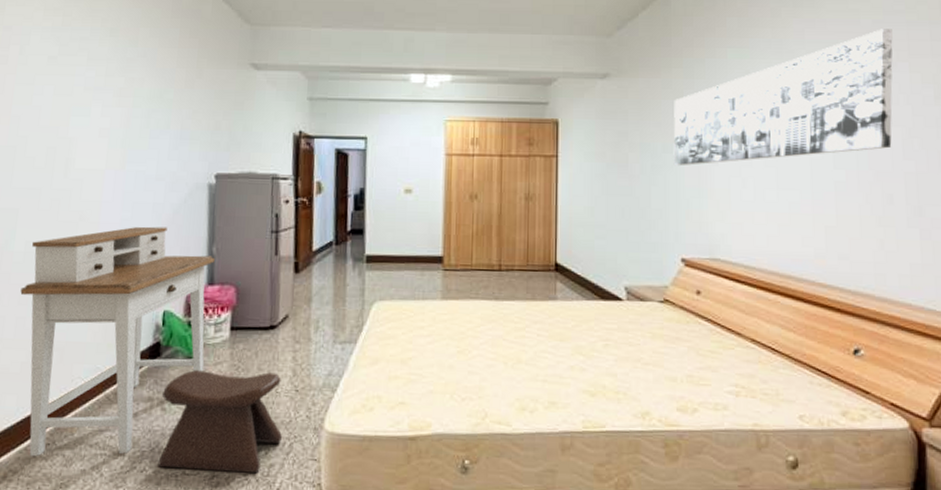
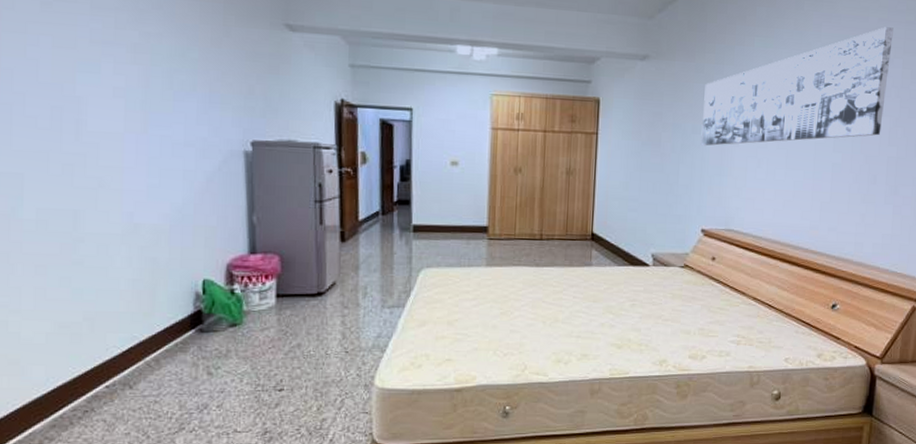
desk: present [20,226,215,457] -> none [36,194,256,424]
stool: present [158,370,283,474] -> none [207,336,334,428]

